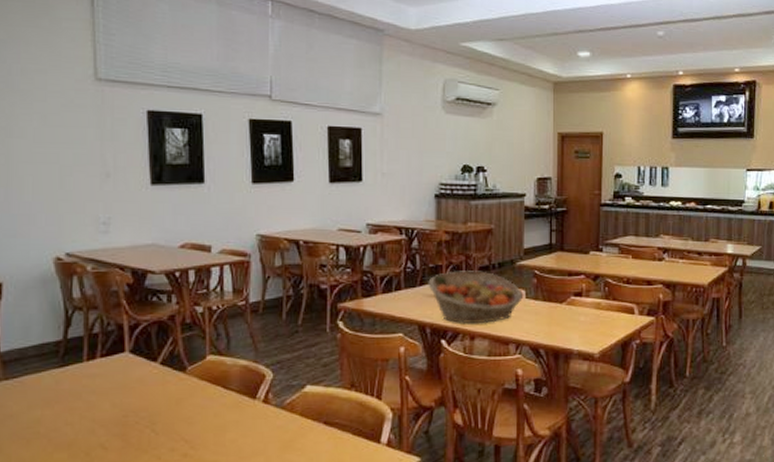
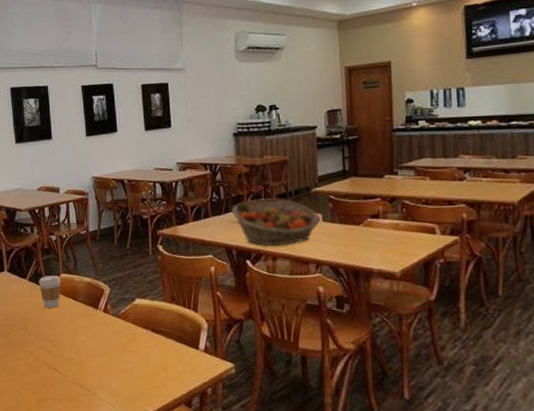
coffee cup: none [175,358,206,399] -> present [39,276,61,308]

